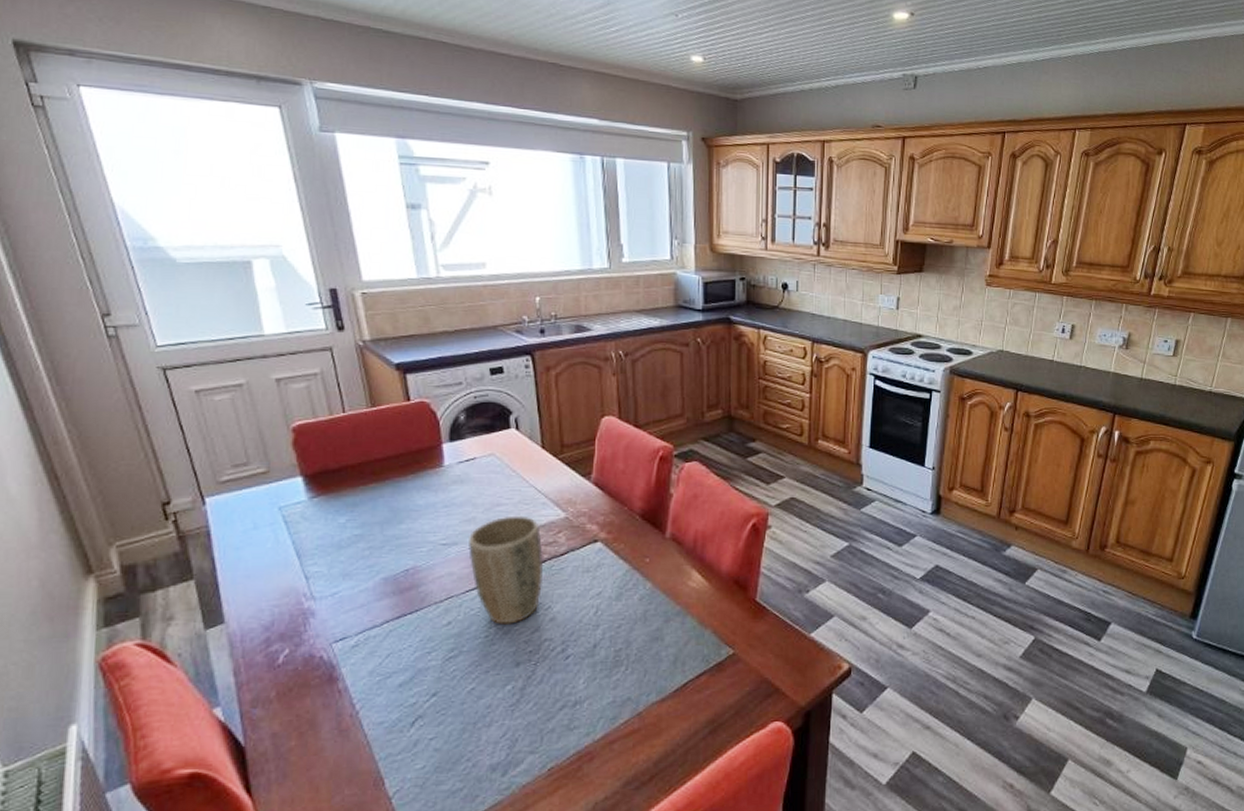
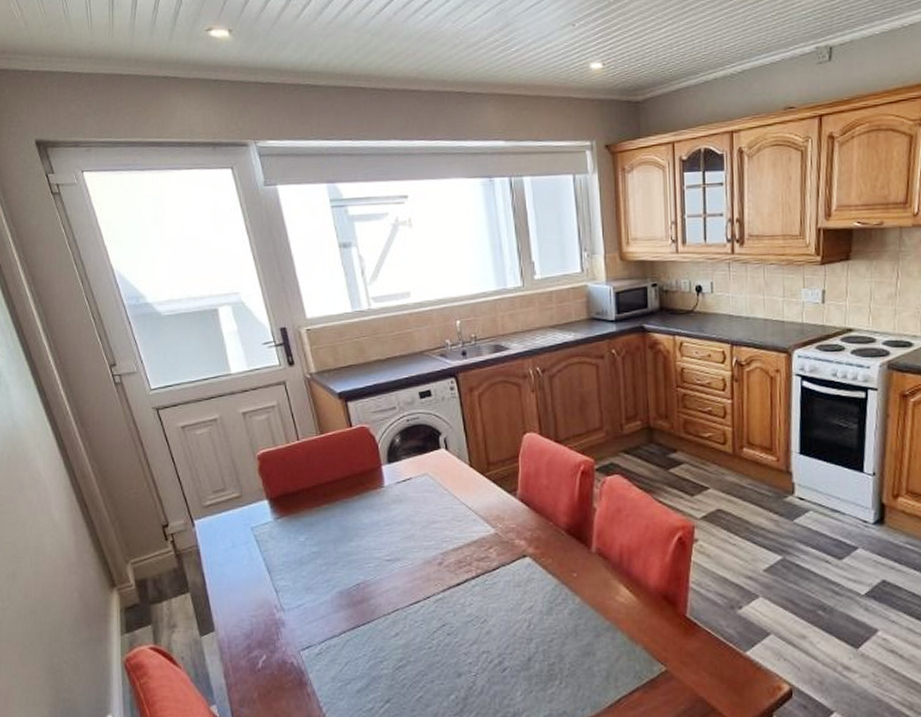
plant pot: present [468,515,544,624] -> none [410,532,478,636]

